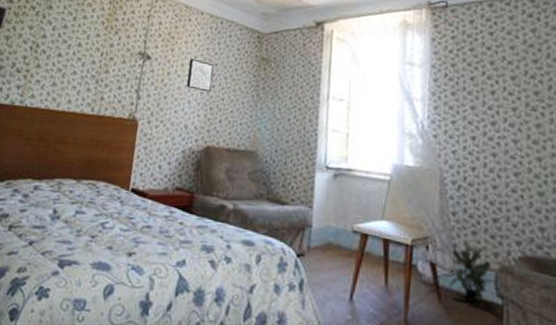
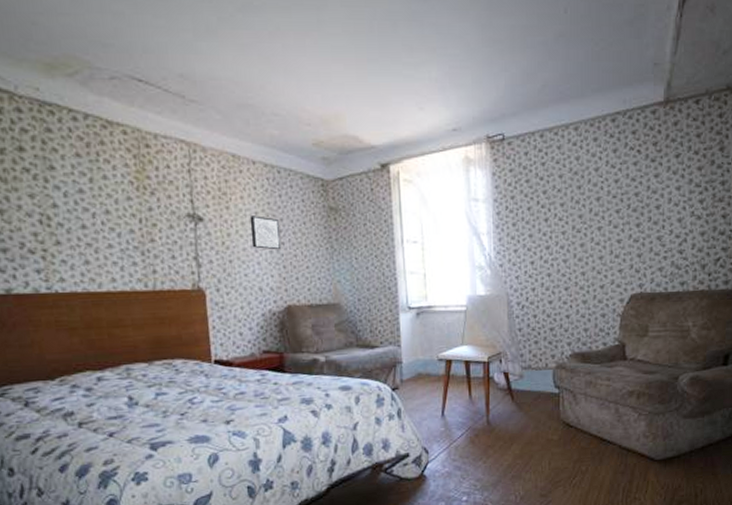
potted plant: present [447,243,495,303] -> none [518,351,553,397]

